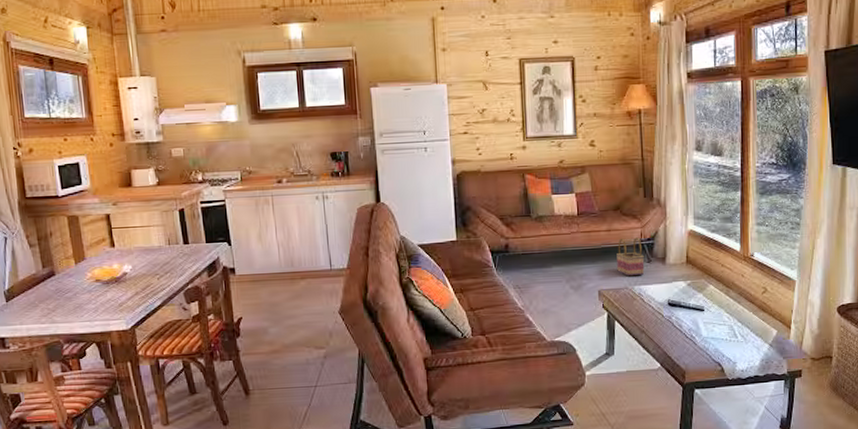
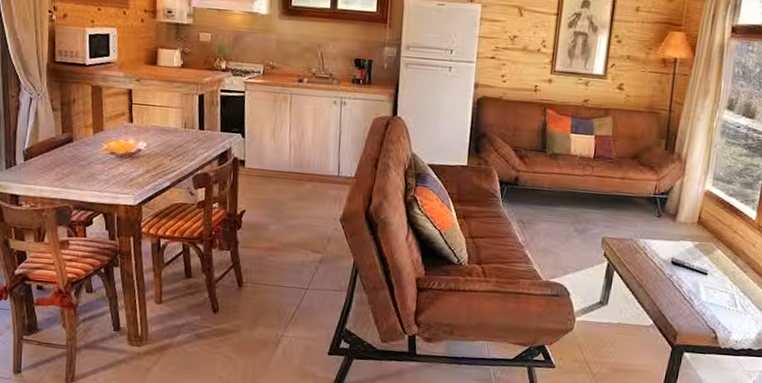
basket: present [617,237,645,277] -> none [625,188,655,229]

